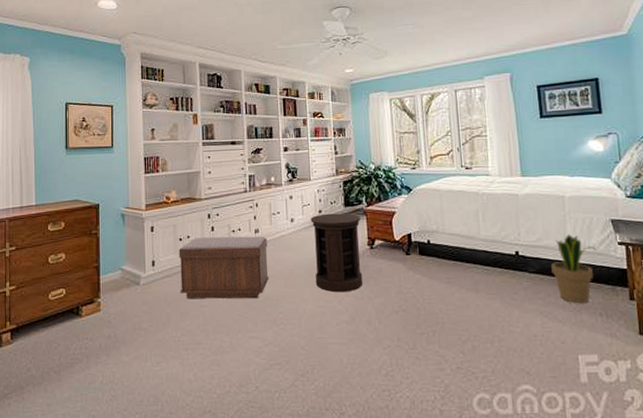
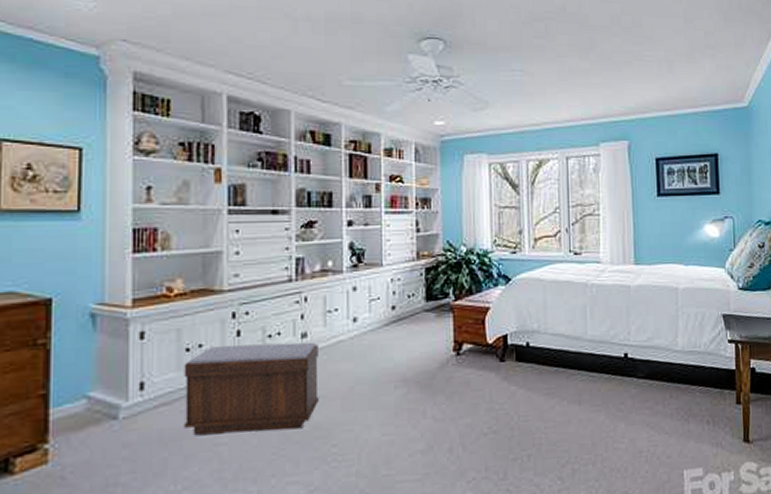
side table: present [310,213,363,293] -> none [380,309,446,415]
potted plant: present [551,234,597,304] -> none [661,332,708,412]

